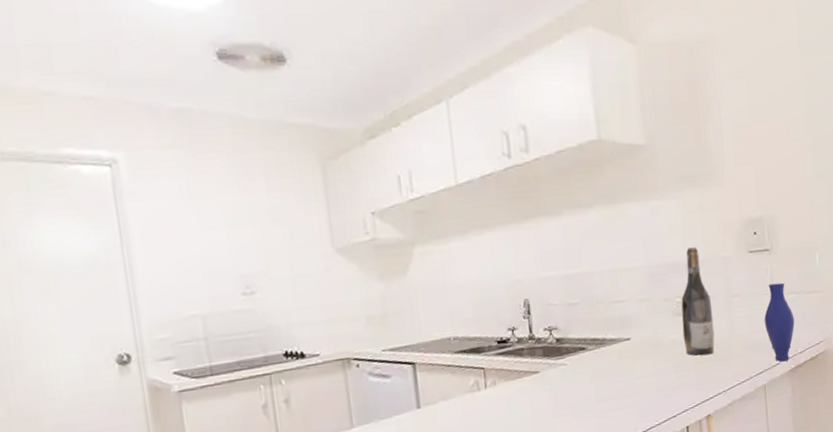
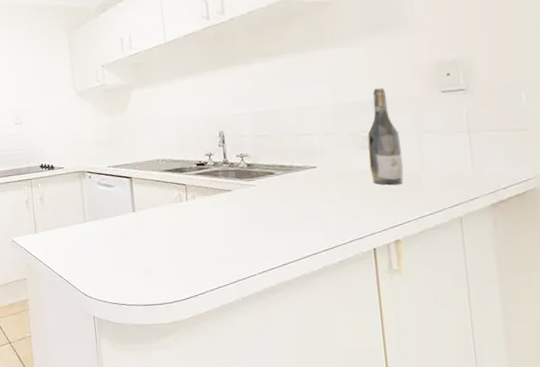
vase: present [764,282,795,362] -> none [459,120,497,196]

